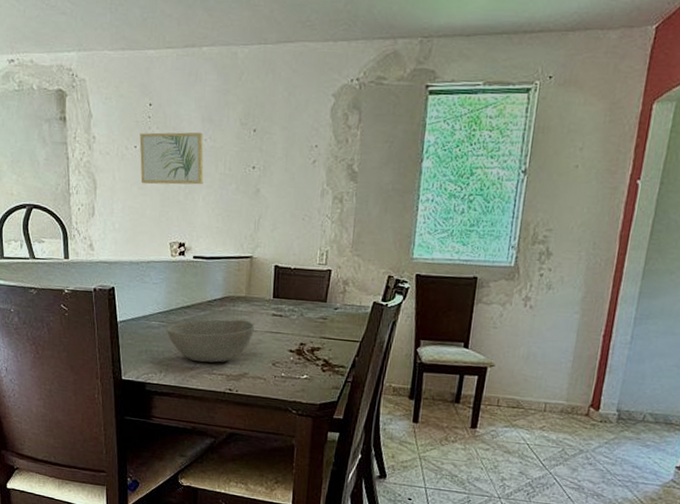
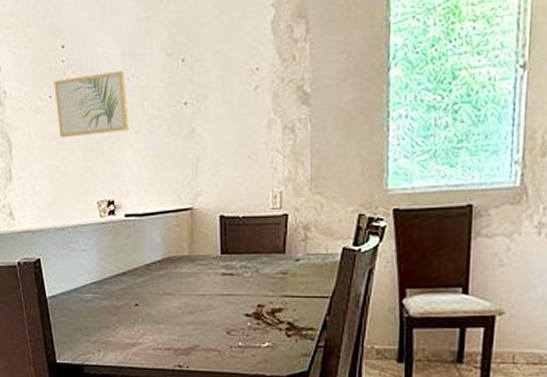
bowl: present [166,319,254,363] -> none [101,283,202,337]

